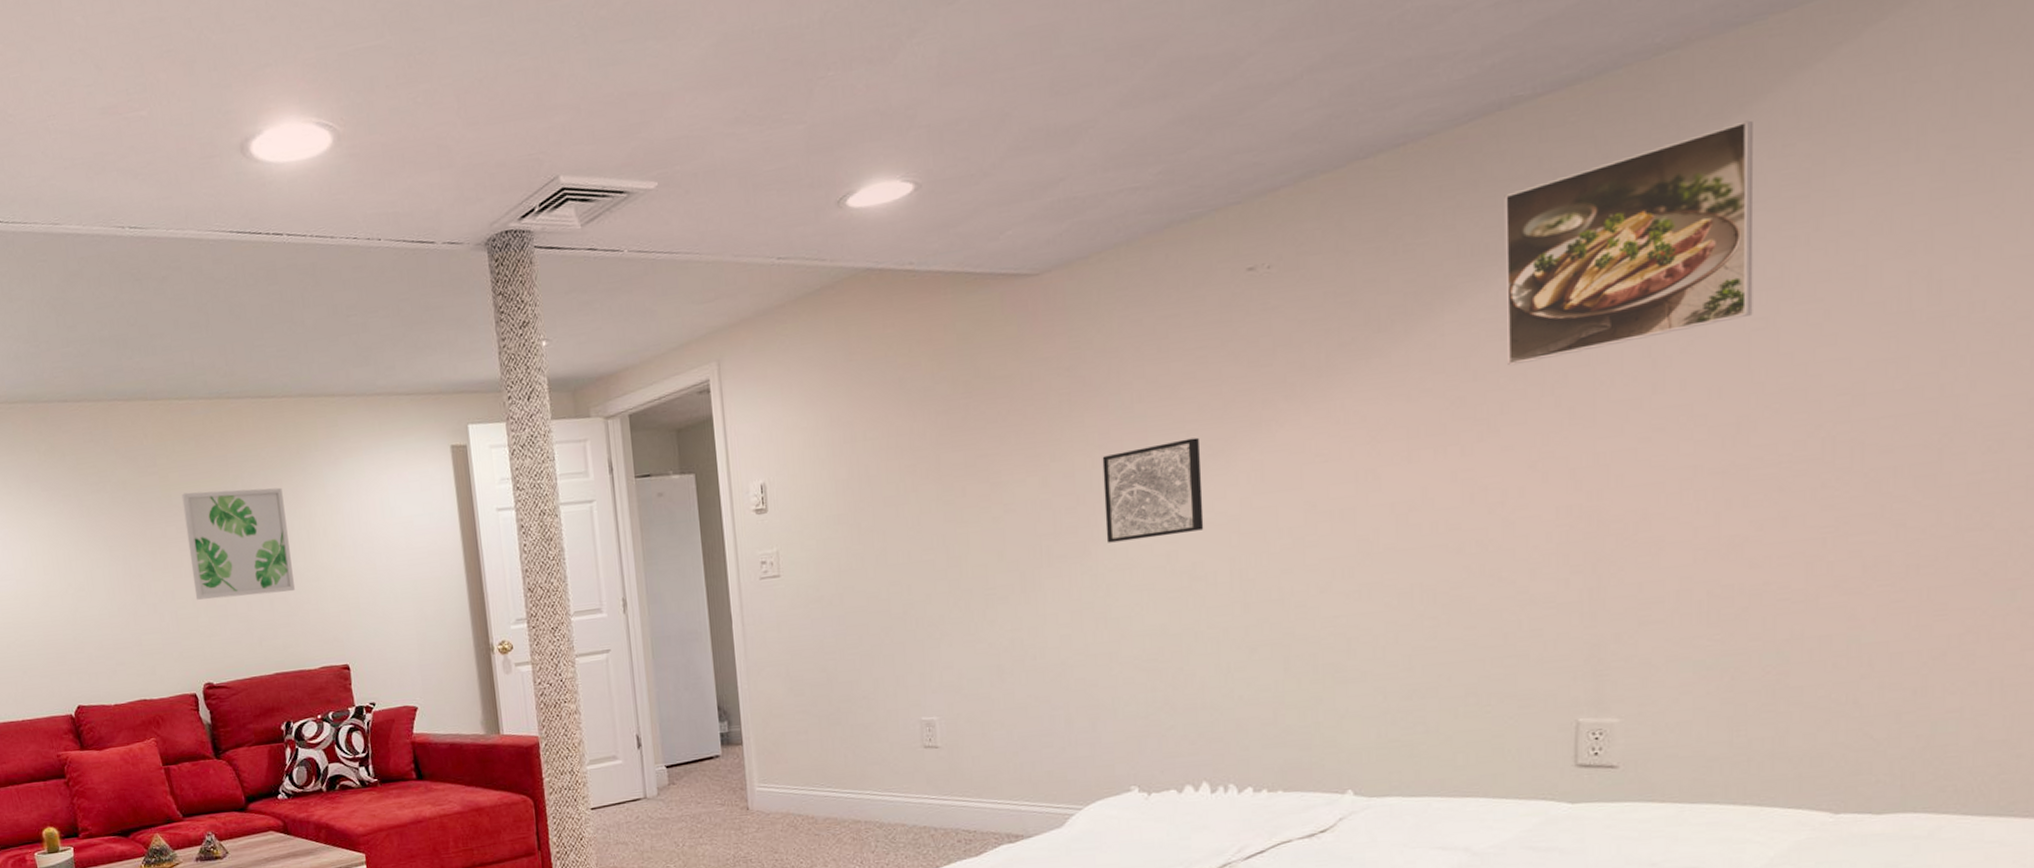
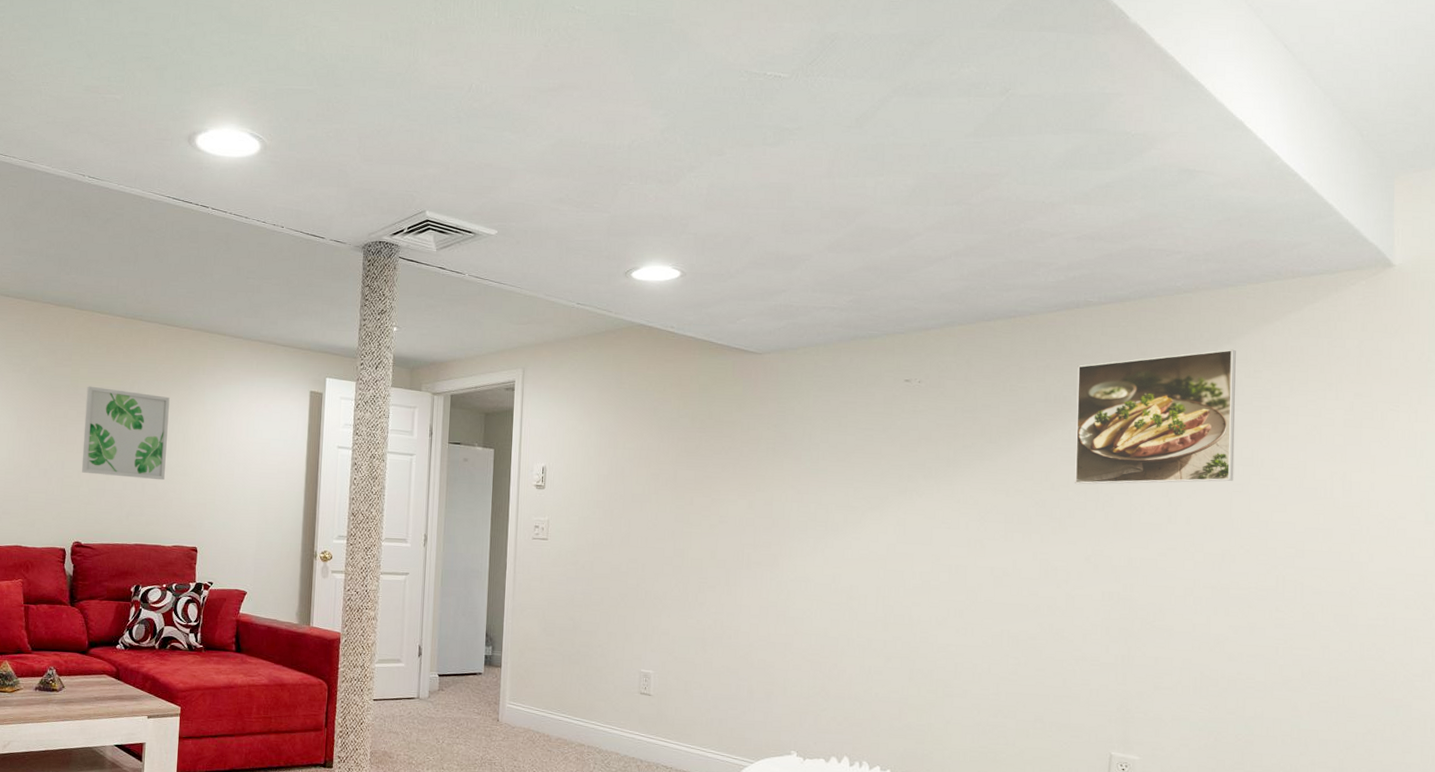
wall art: present [1102,437,1204,543] -> none [791,493,862,562]

